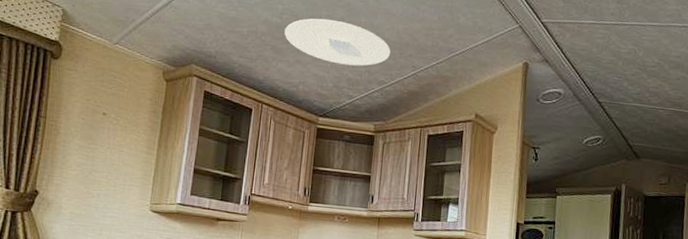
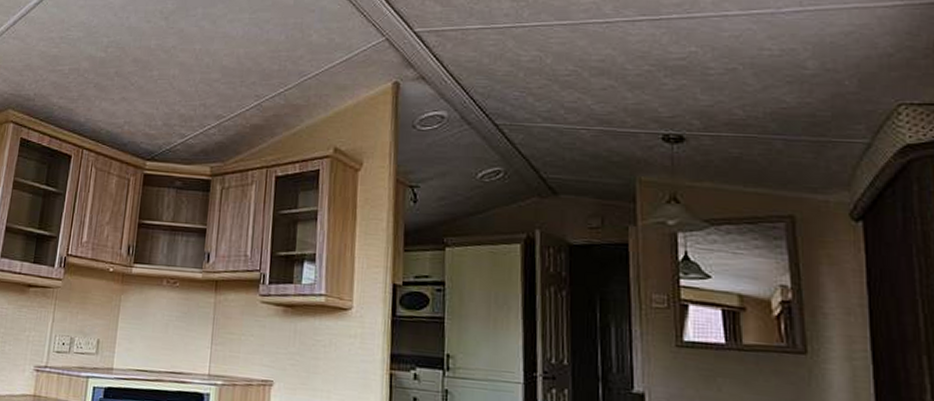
ceiling light: present [284,18,391,66] -> none [109,49,230,100]

